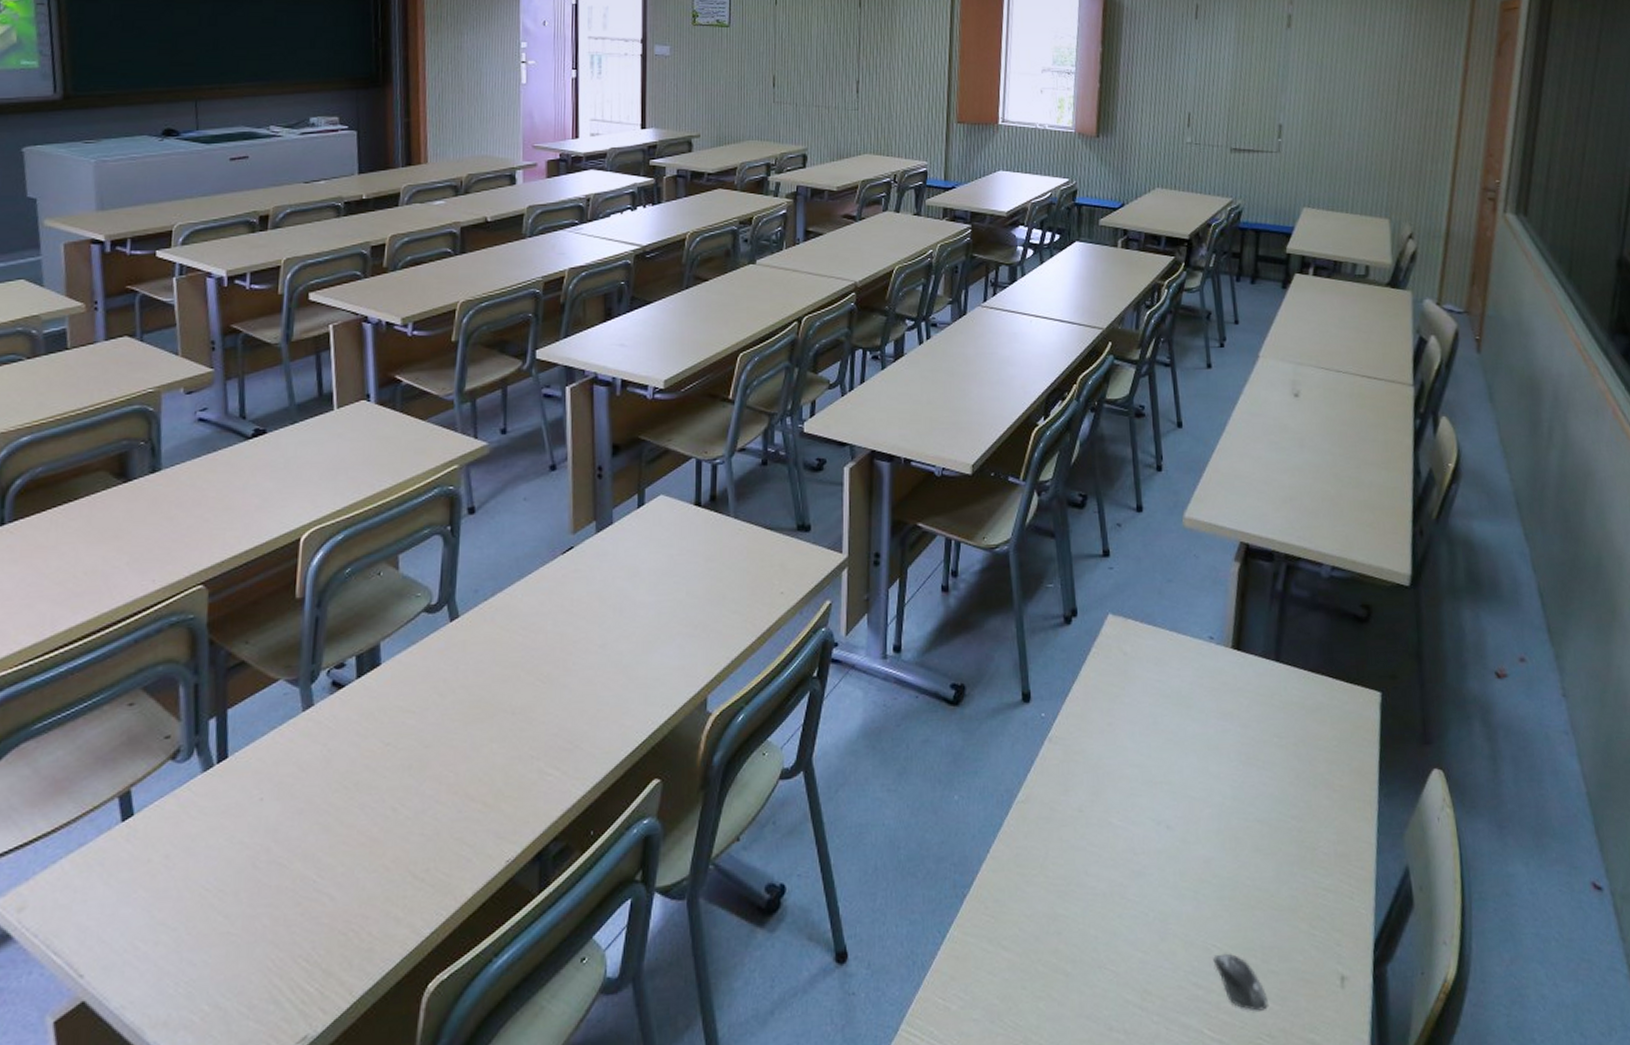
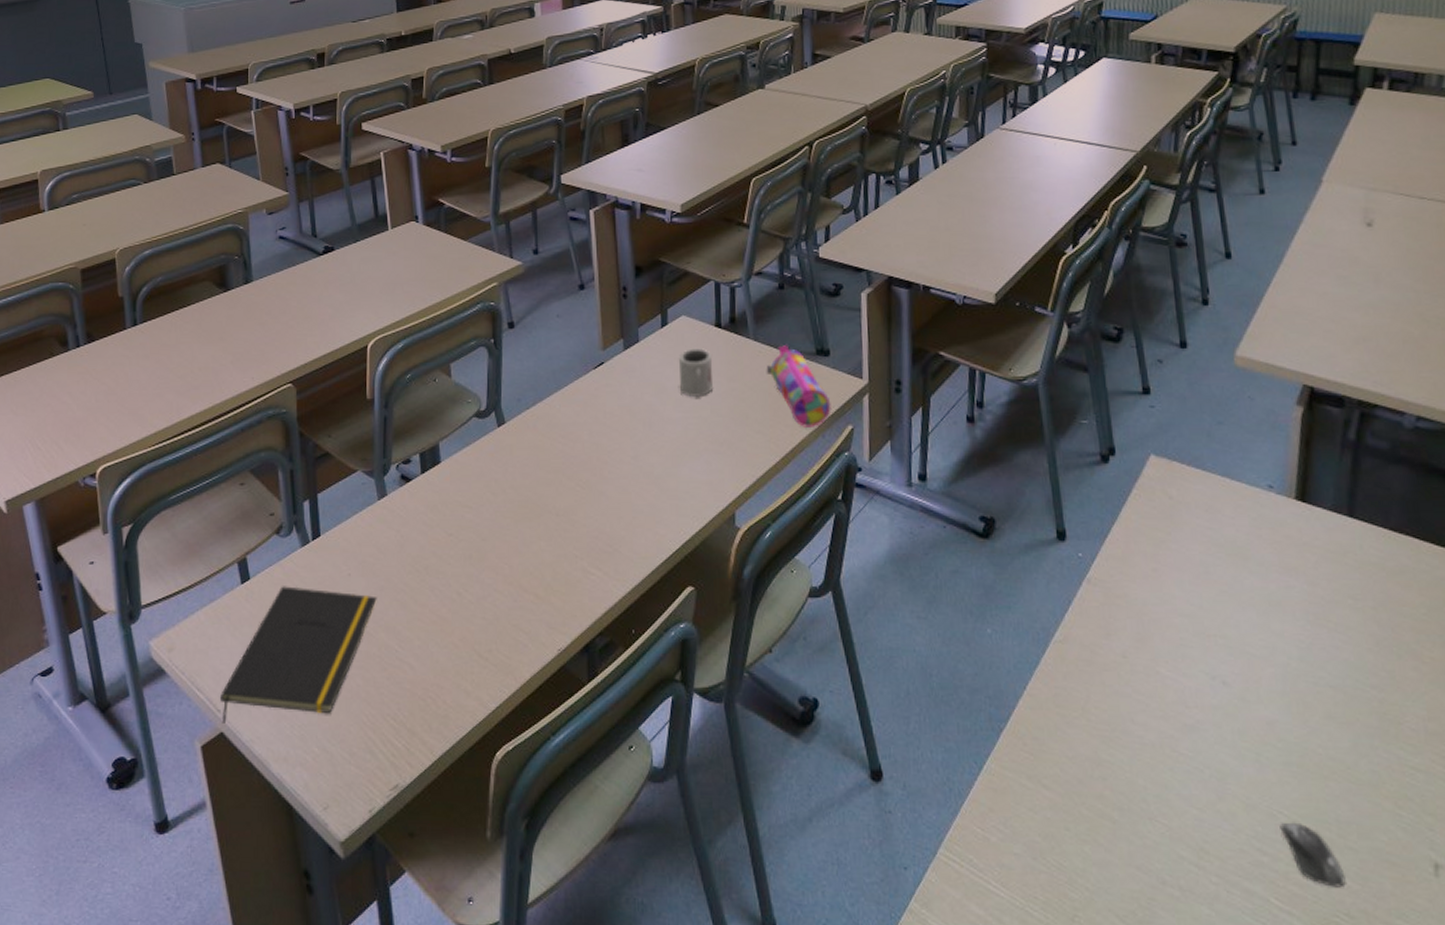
notepad: none [84,819,294,991] -> present [220,586,377,723]
cup: none [654,527,691,579] -> present [678,347,714,397]
pencil case: none [745,522,810,605] -> present [766,345,831,427]

